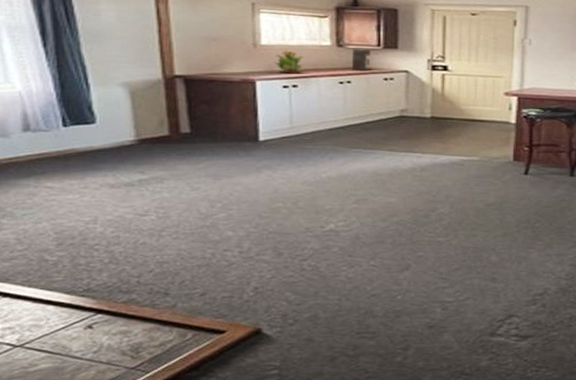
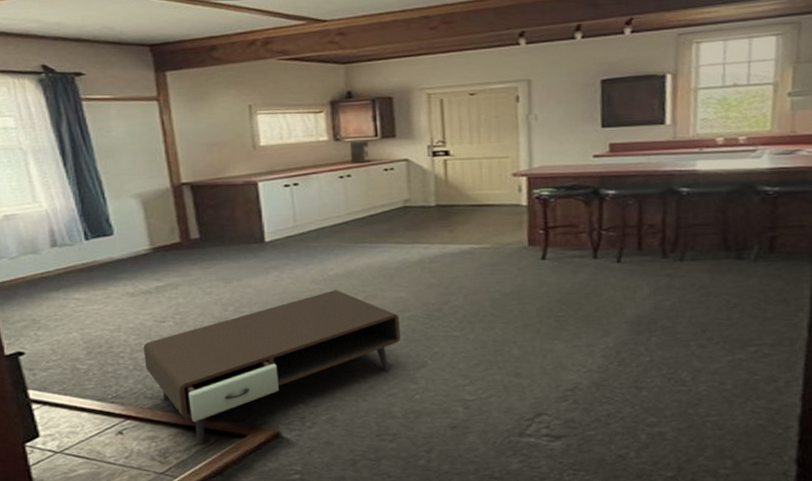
coffee table: none [120,192,388,340] -> present [143,290,400,444]
potted flower: present [274,50,305,74] -> none [274,149,304,172]

